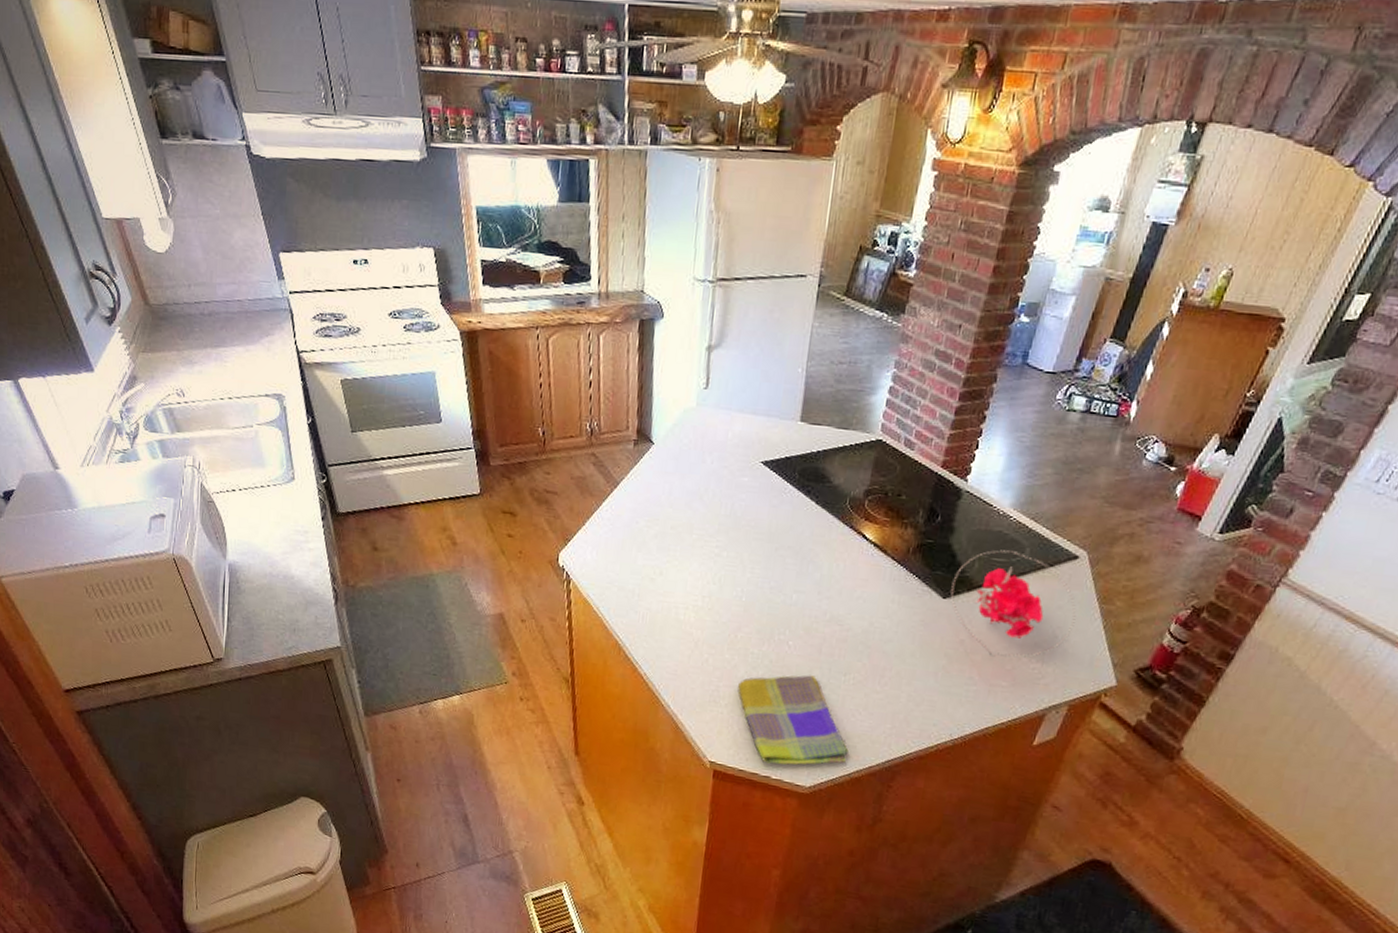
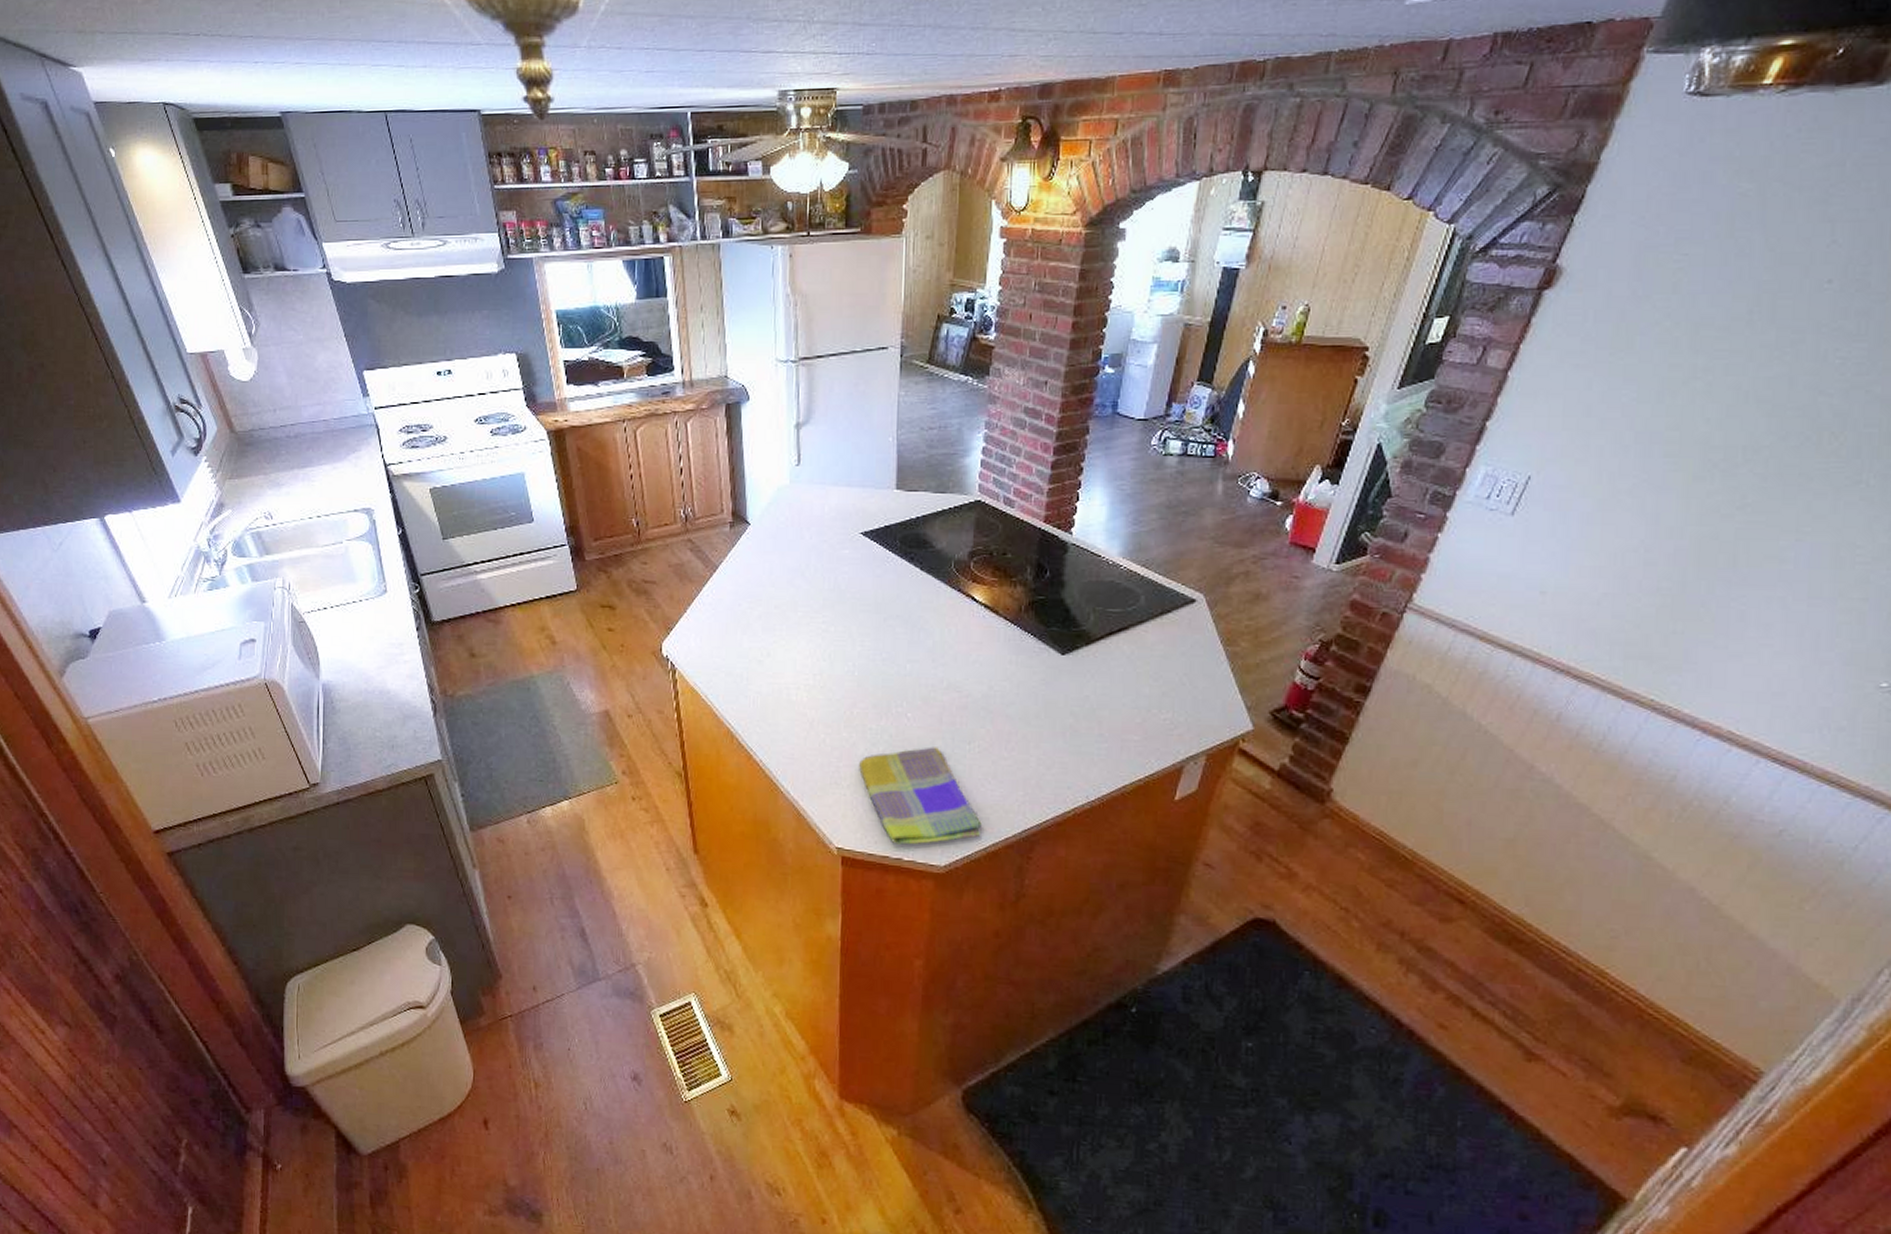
flower: present [950,550,1076,657] -> none [1069,600,1201,711]

